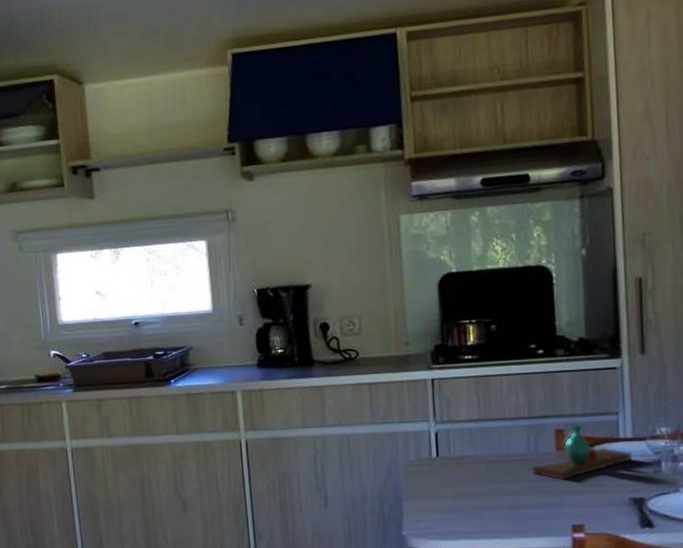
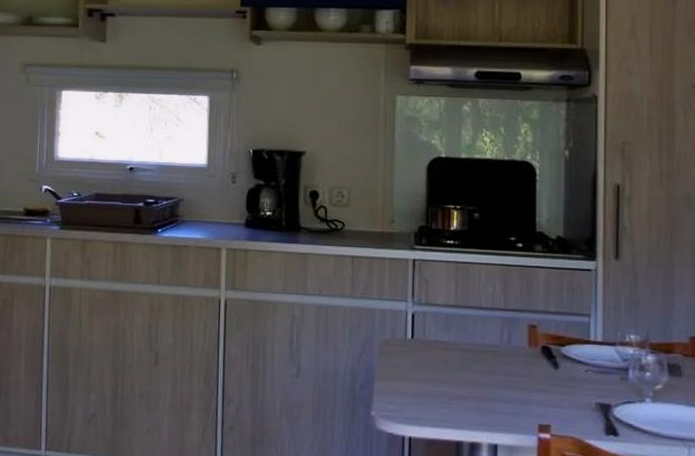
vase: present [532,422,632,481] -> none [503,320,601,378]

